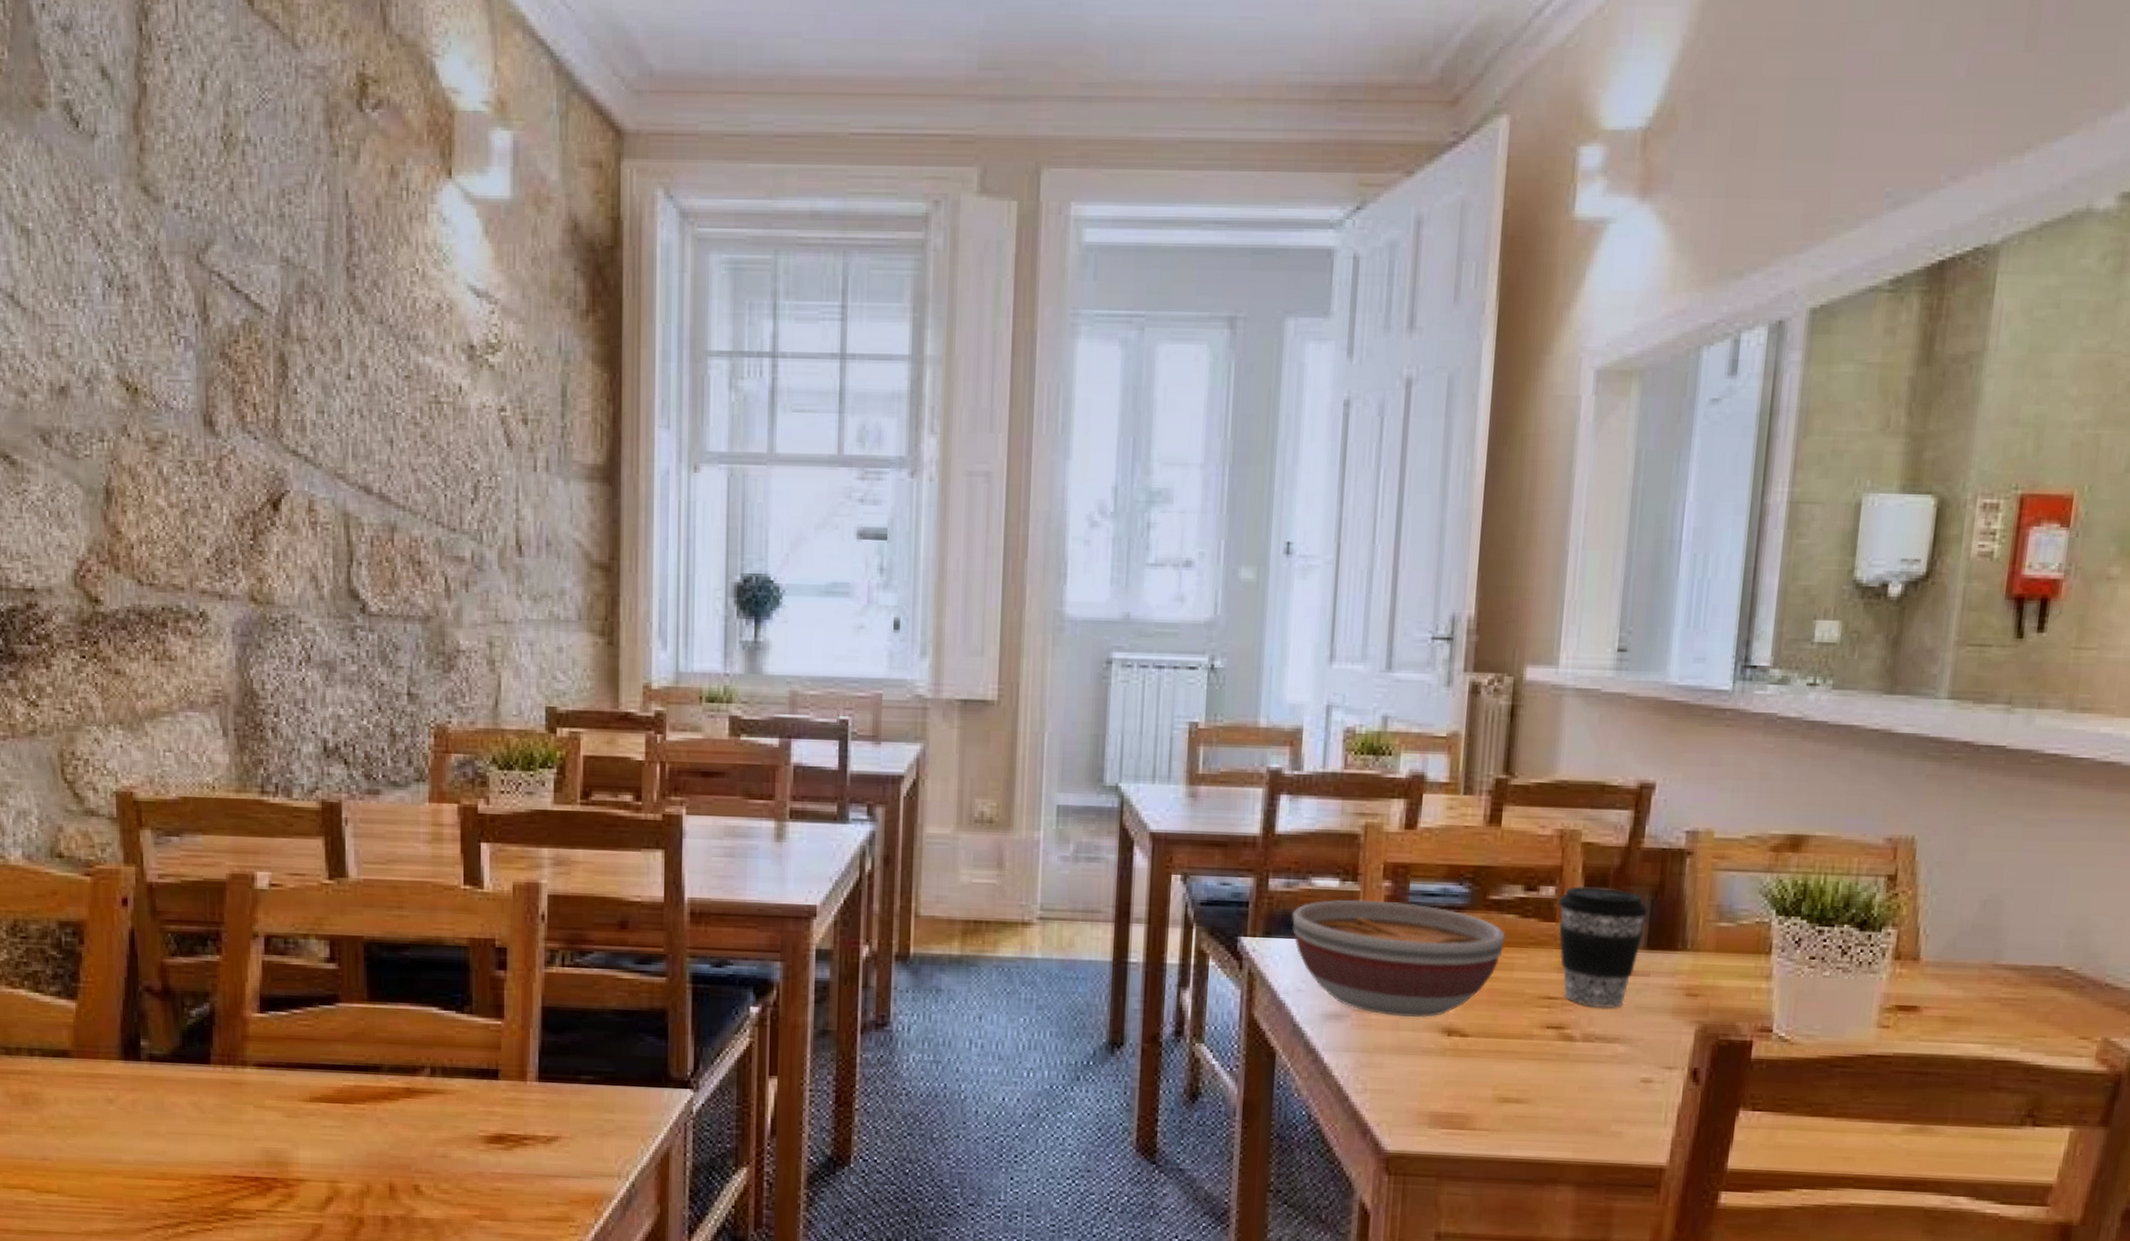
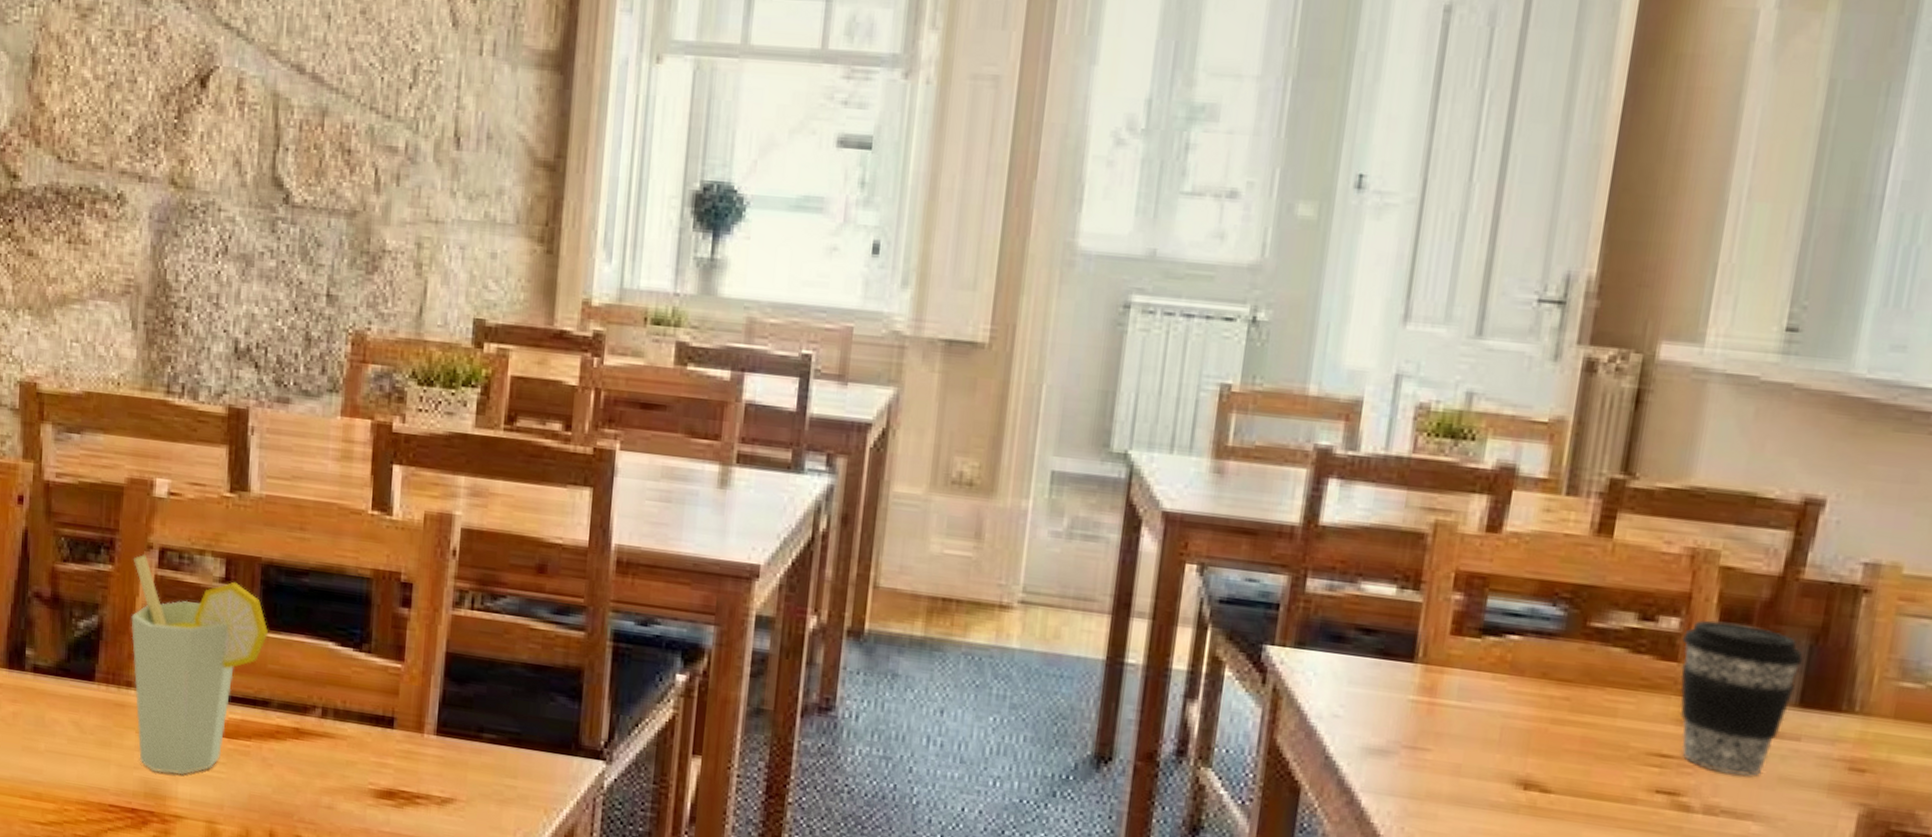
cup: none [239,943,375,1141] -> present [131,555,269,774]
bowl: present [1292,899,1506,1017] -> none [1331,610,1609,764]

